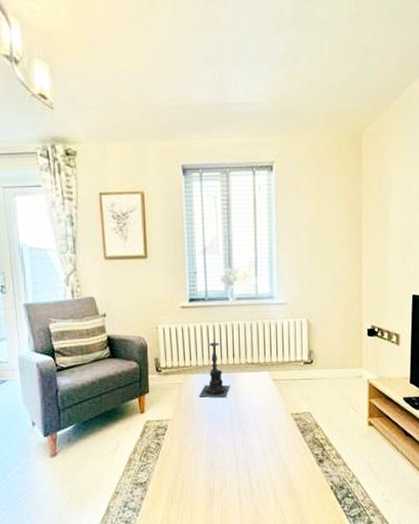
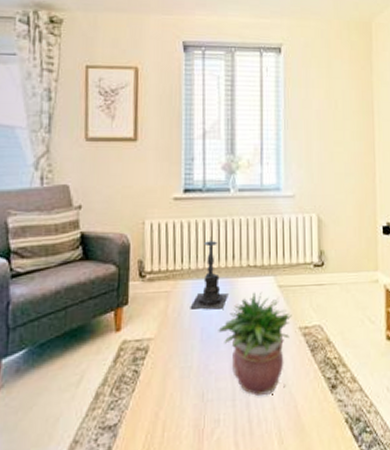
potted plant: none [222,384,285,465] -> present [218,292,292,396]

